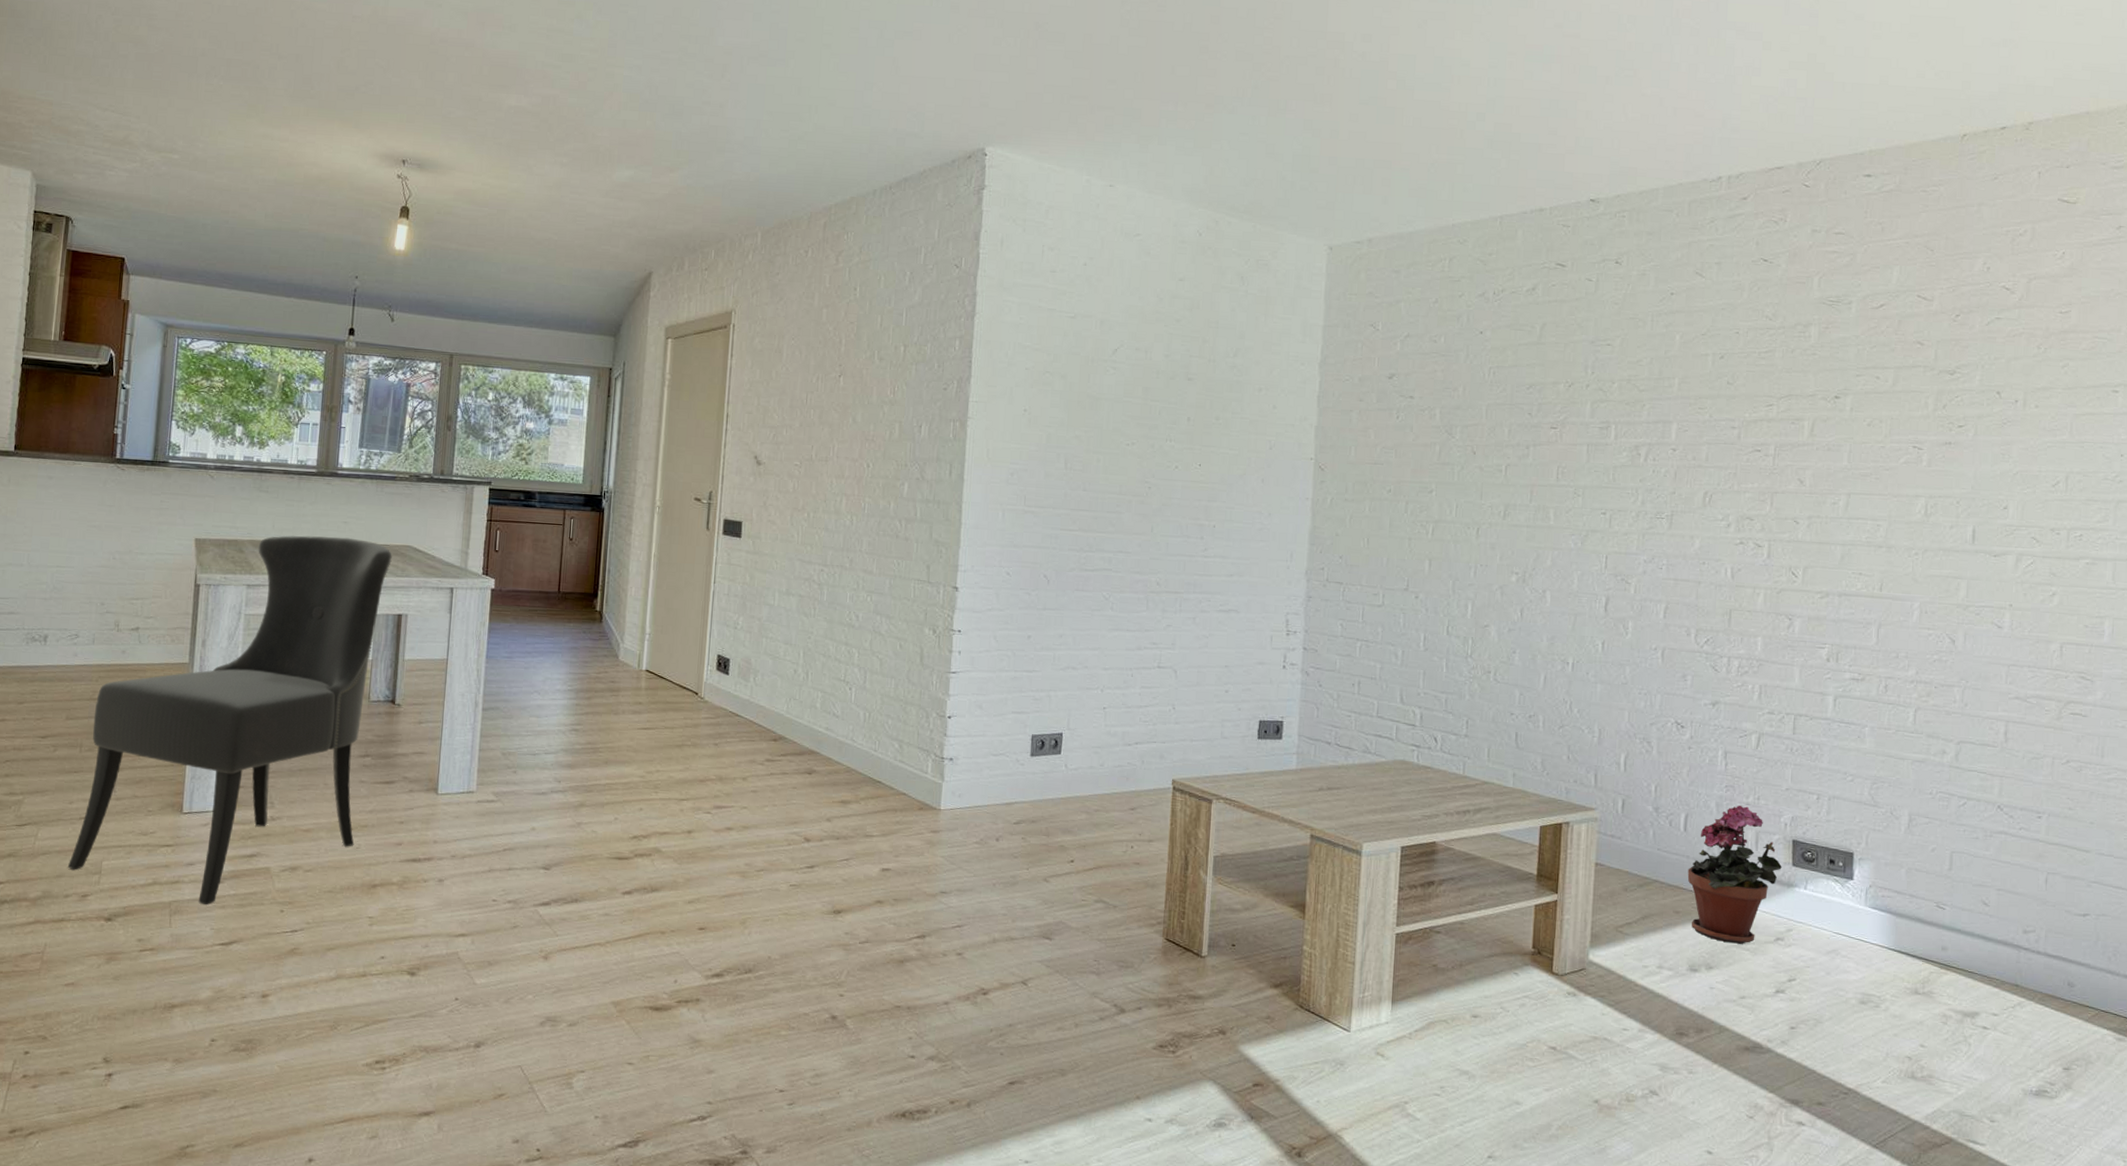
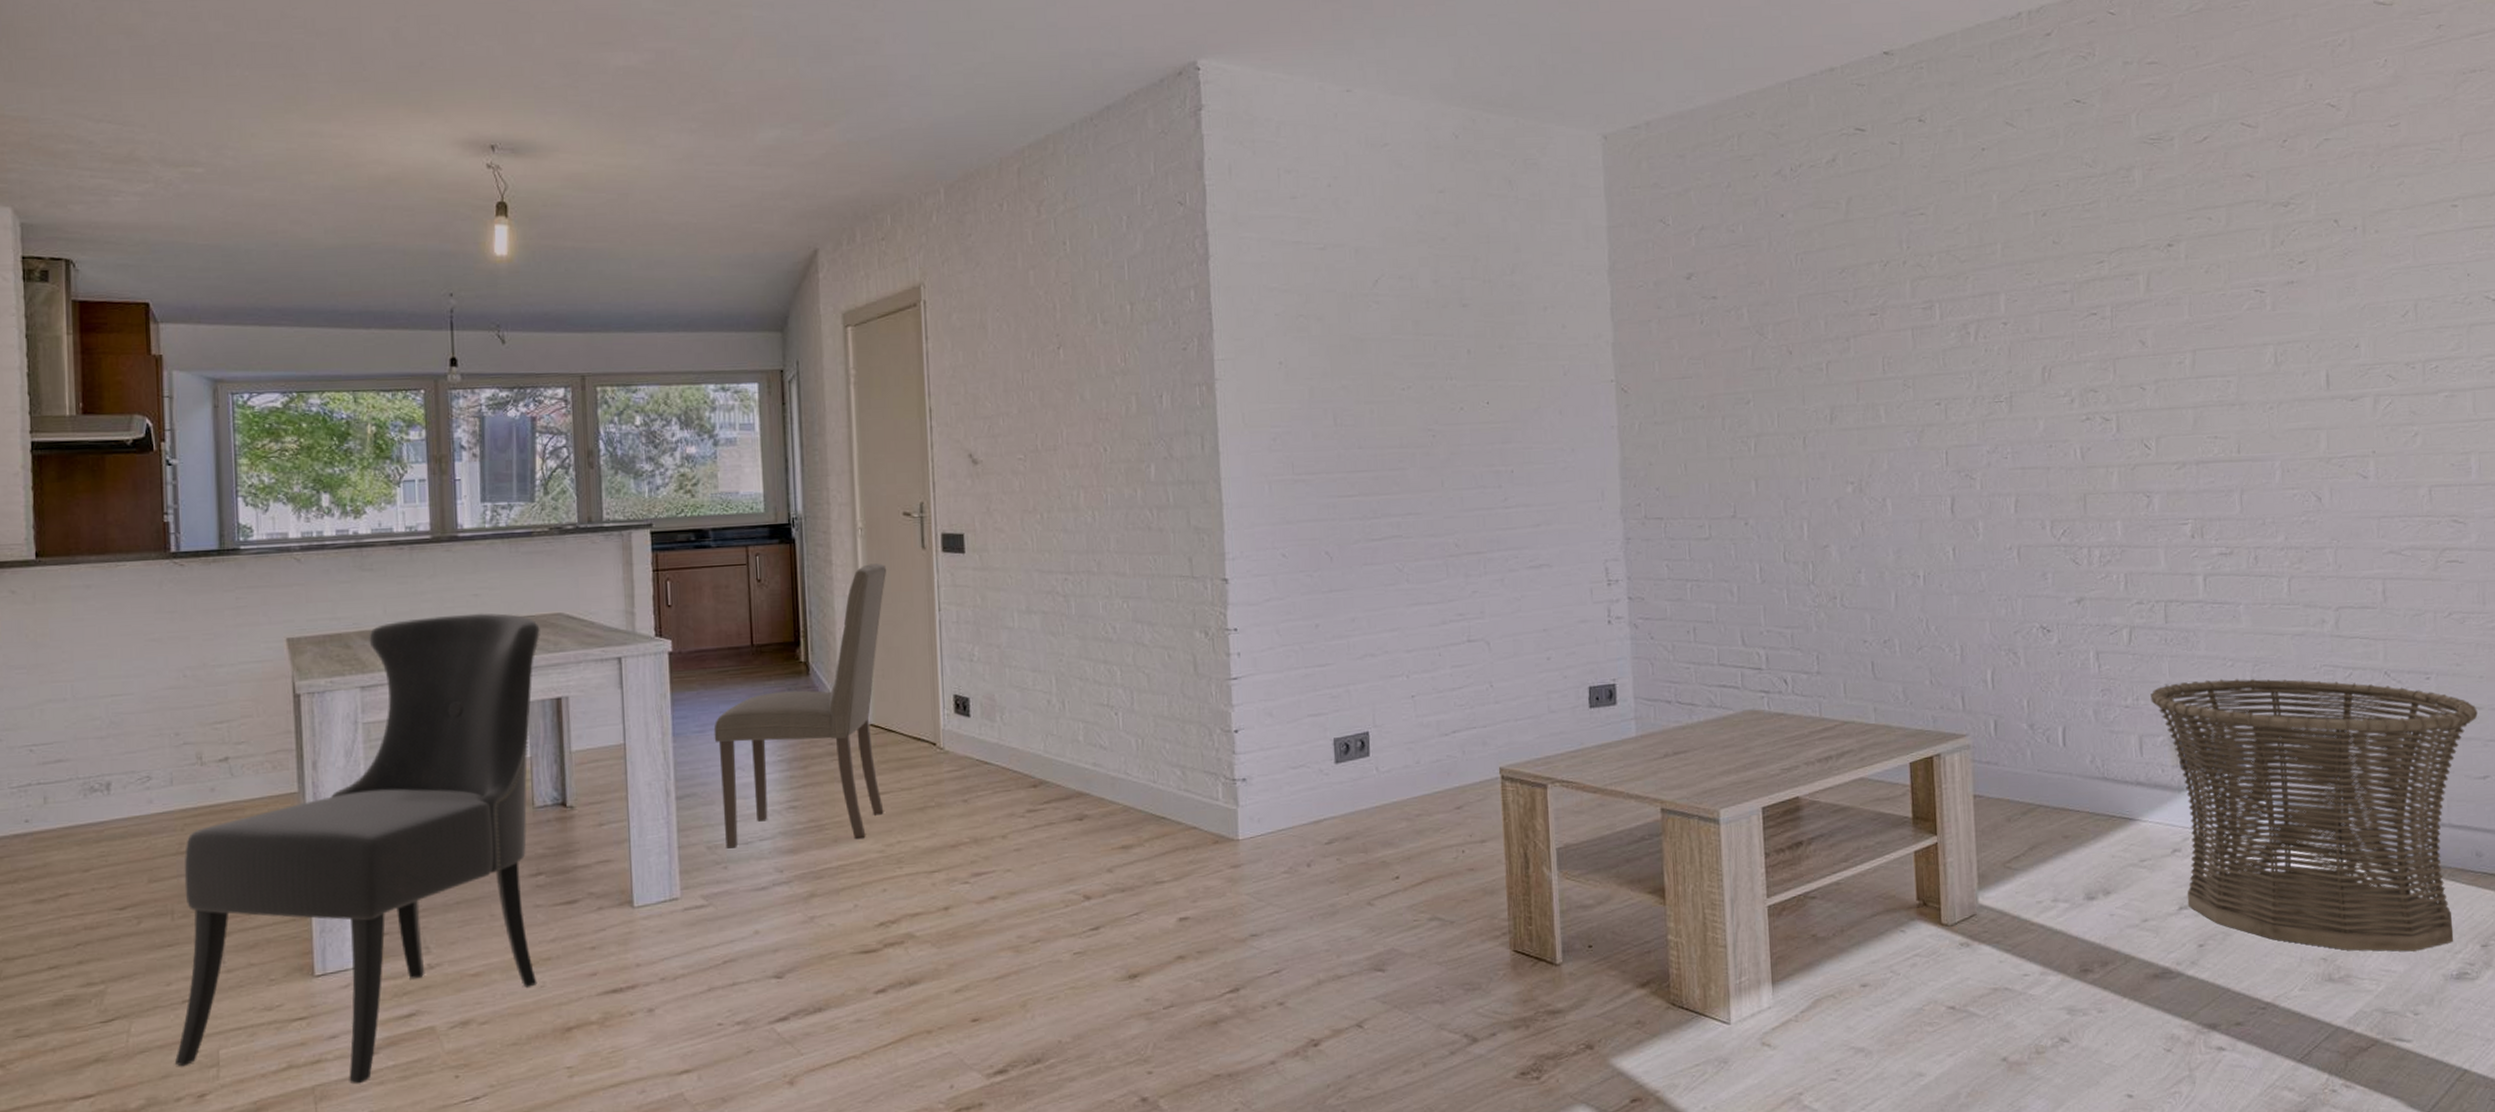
dining chair: none [517,537,675,763] -> present [713,563,886,849]
potted plant: present [1687,804,1782,944] -> none [2072,708,2170,863]
basket: none [1771,789,2085,1064] -> present [2150,679,2478,952]

